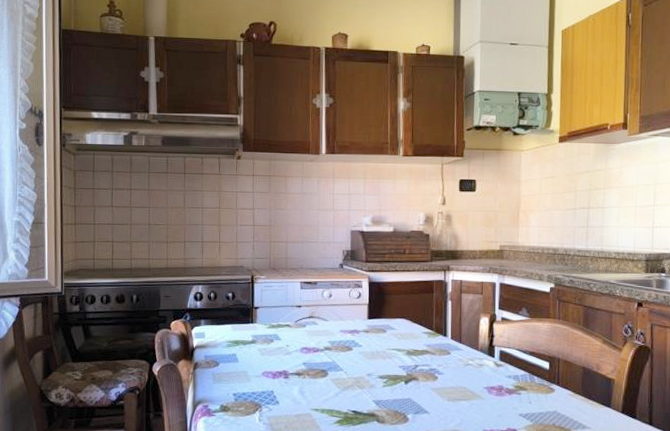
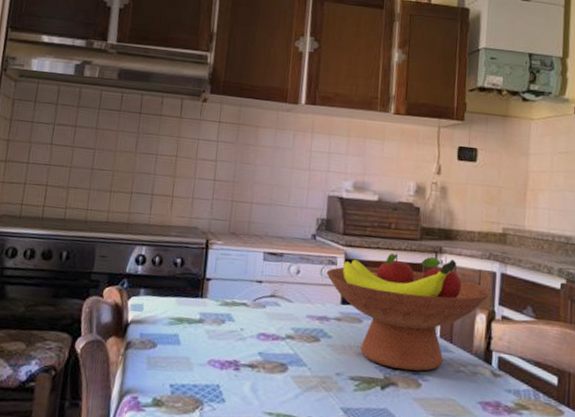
fruit bowl: none [354,274,492,368] -> present [326,253,492,372]

